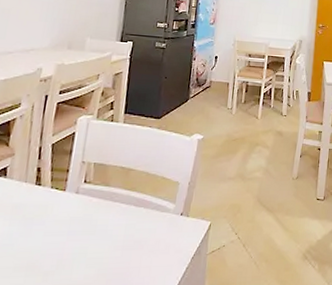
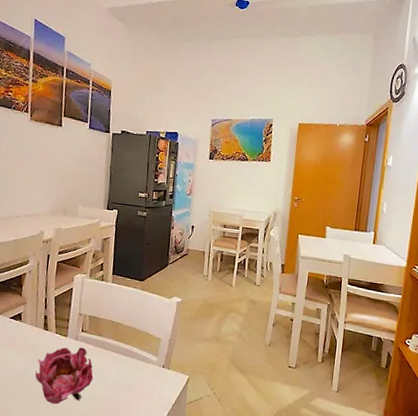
flower: none [20,201,97,277] -> present [35,347,94,404]

